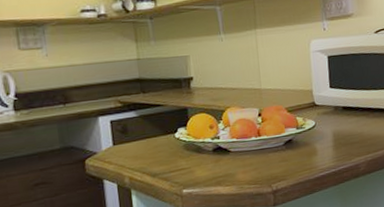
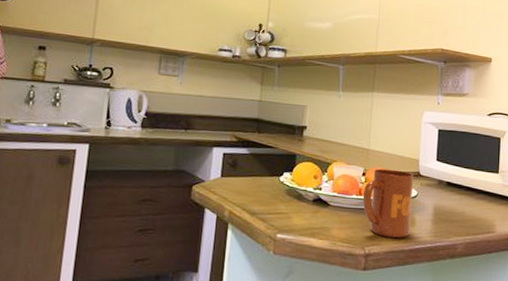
mug: none [261,104,313,171] -> present [362,168,414,238]

